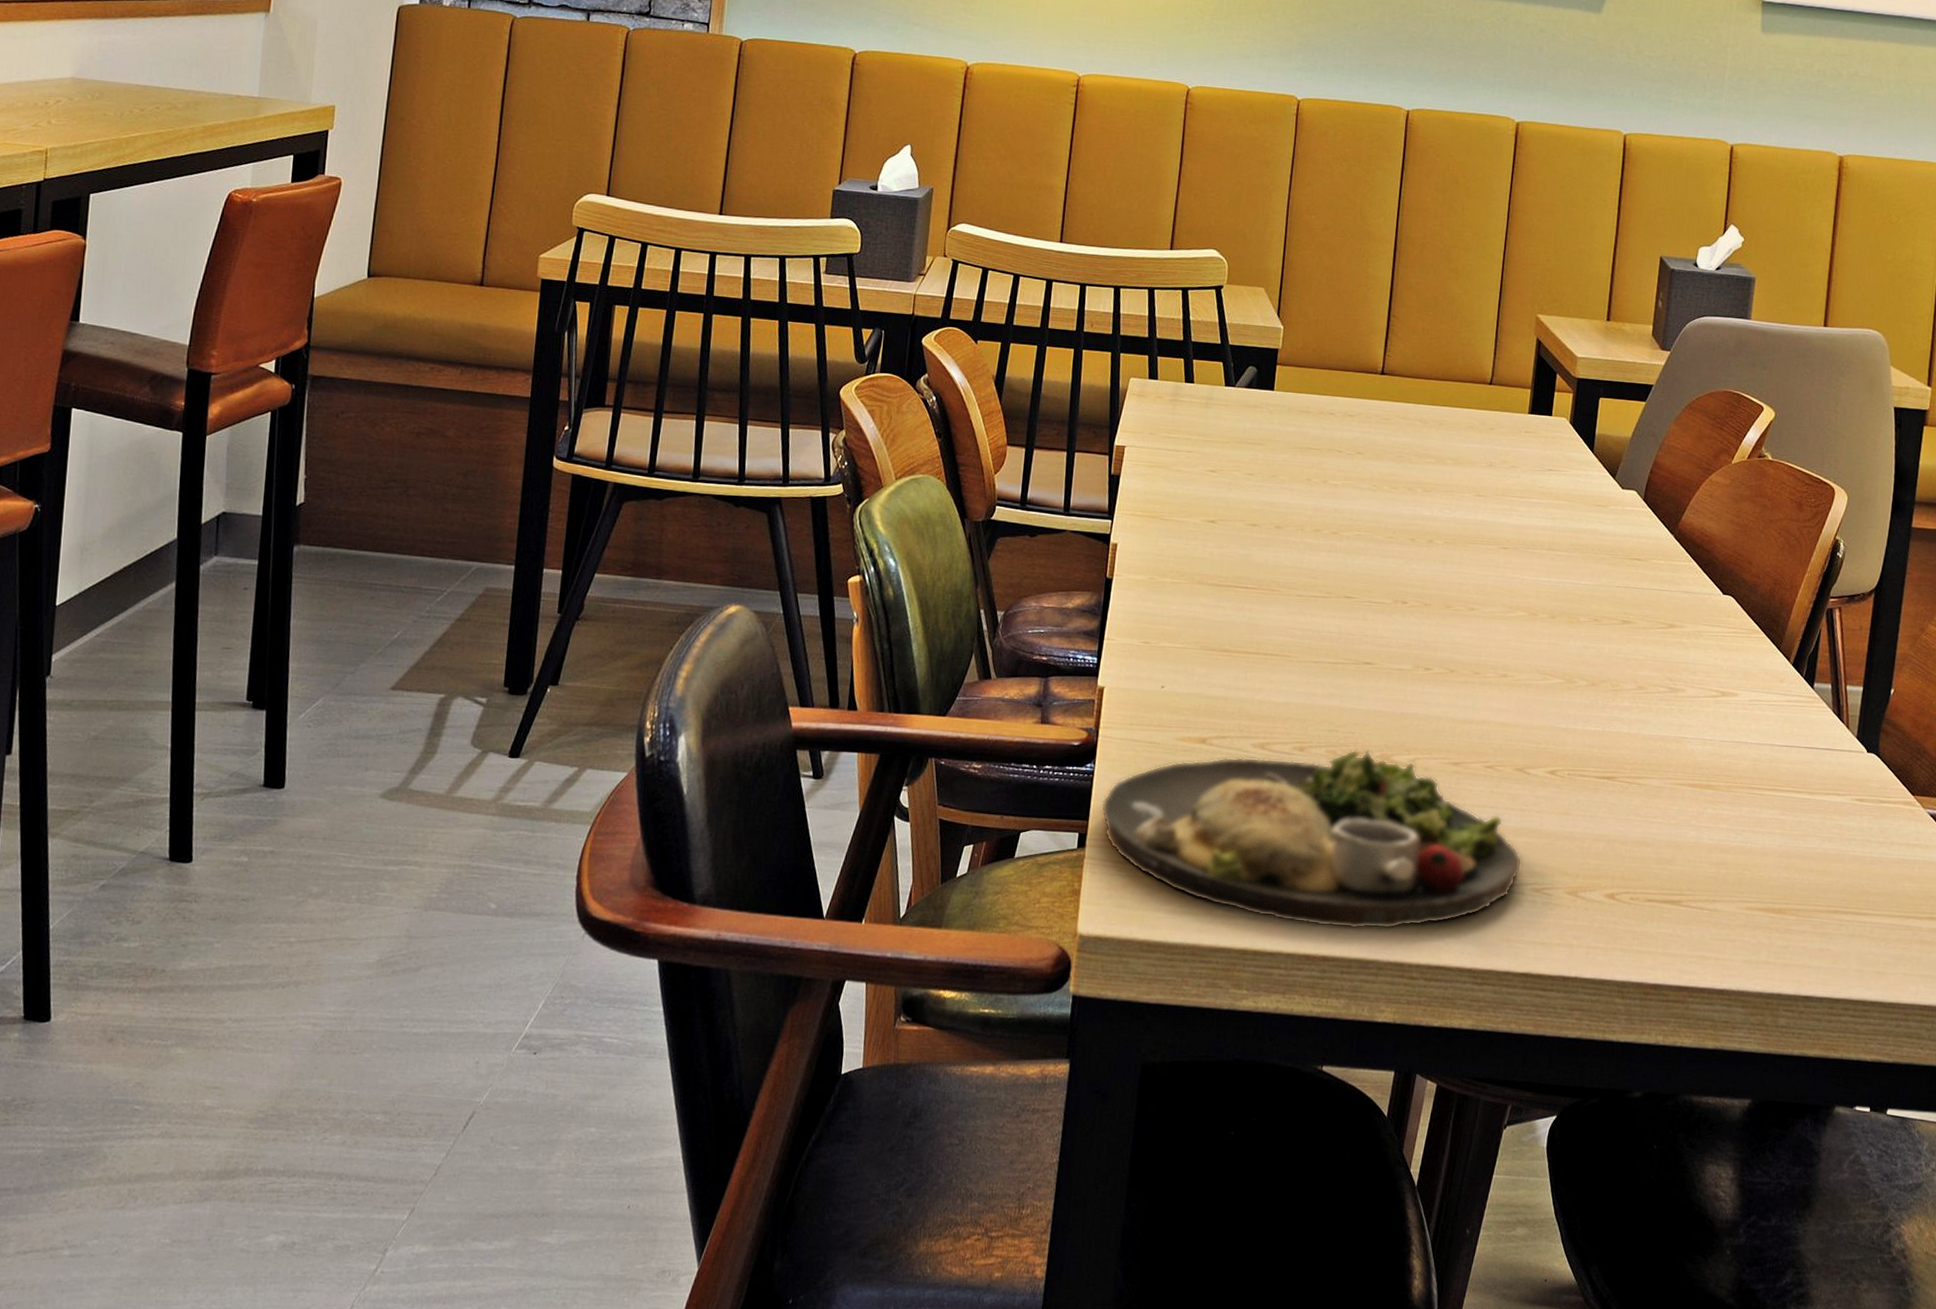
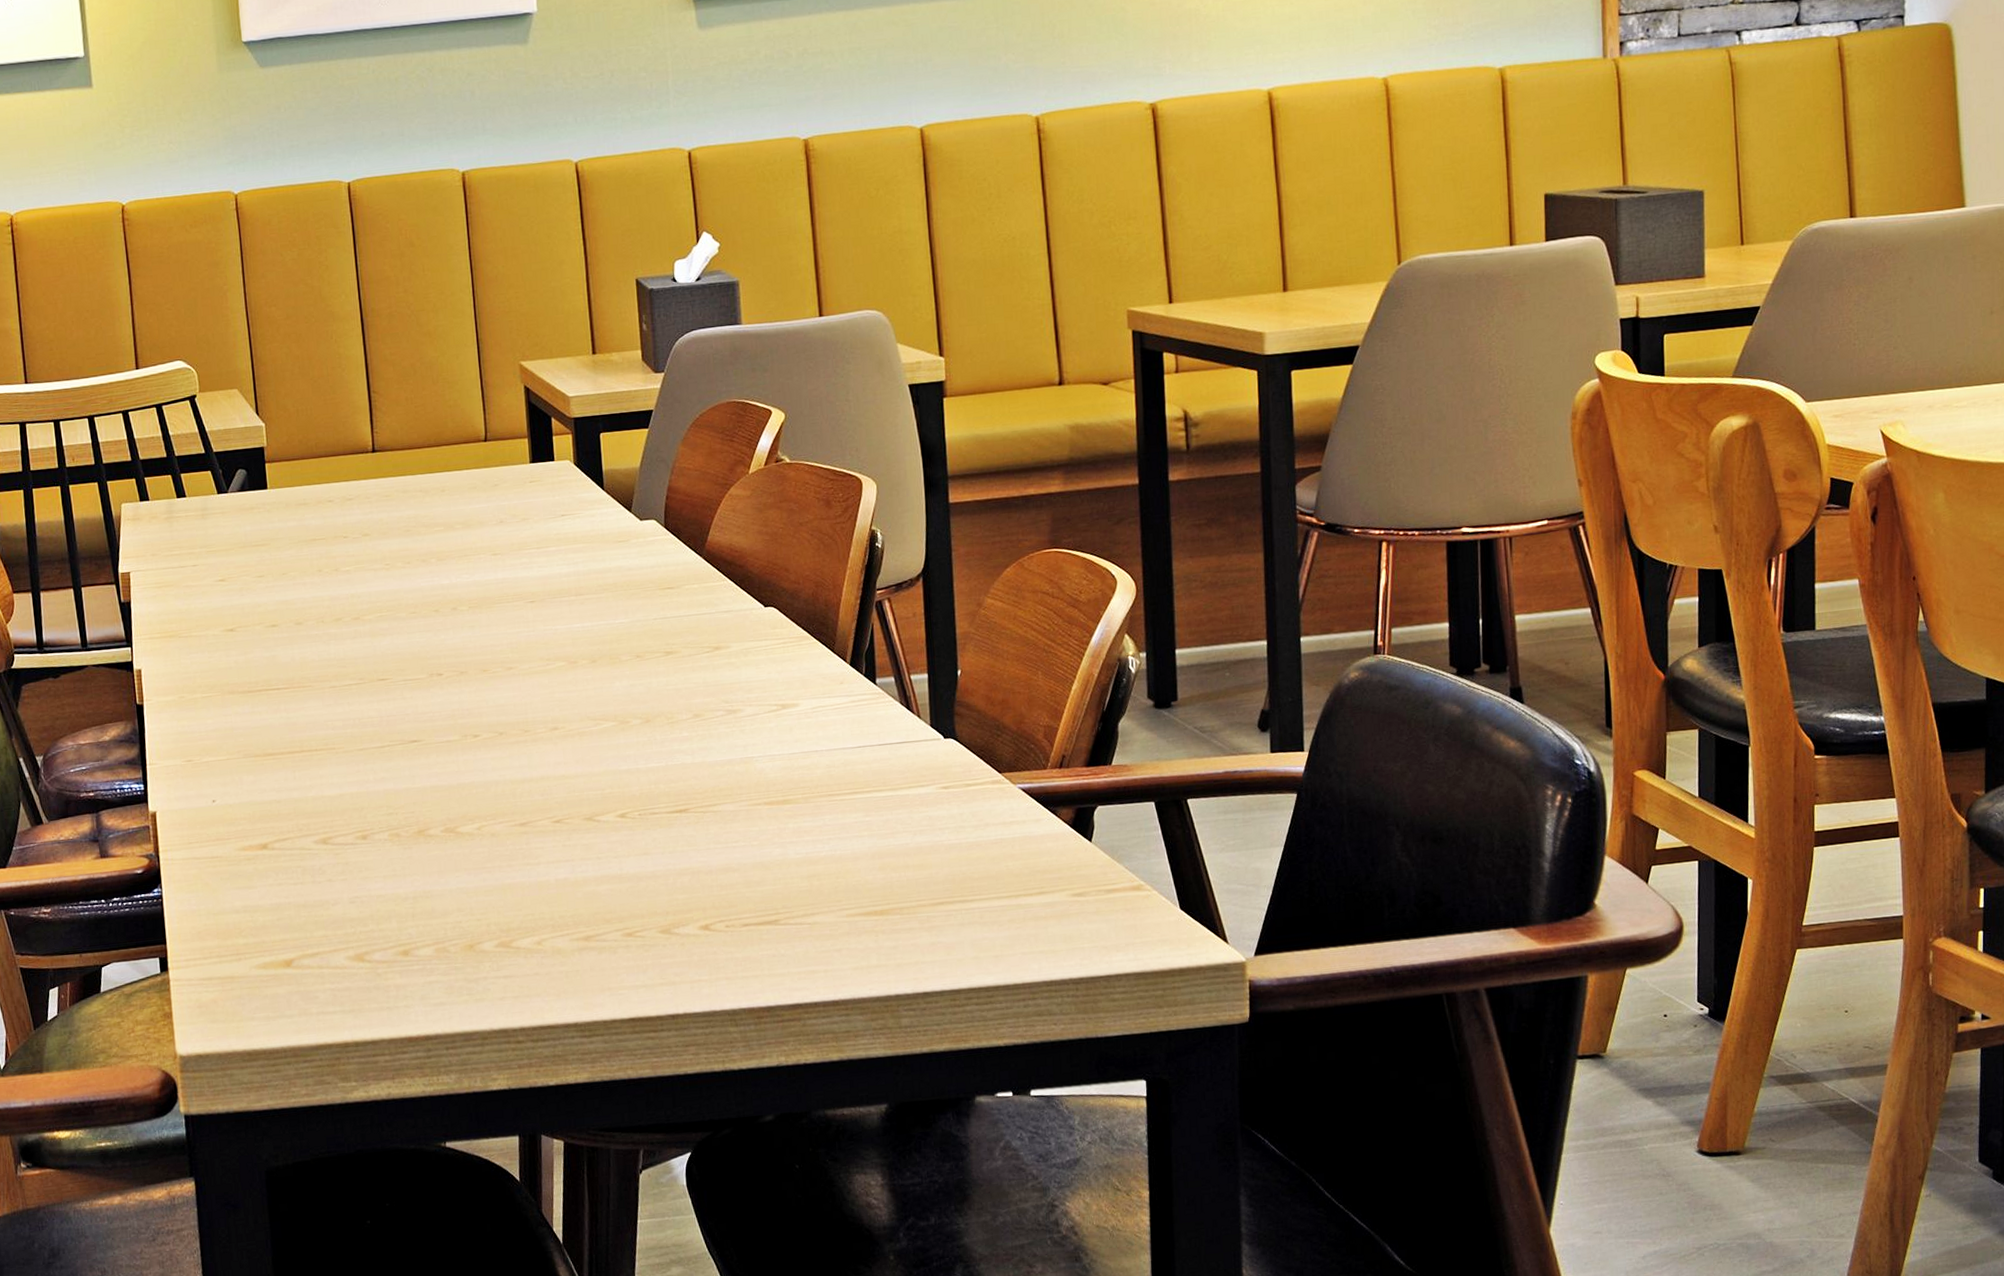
dinner plate: present [1101,749,1523,930] -> none [176,826,609,1009]

